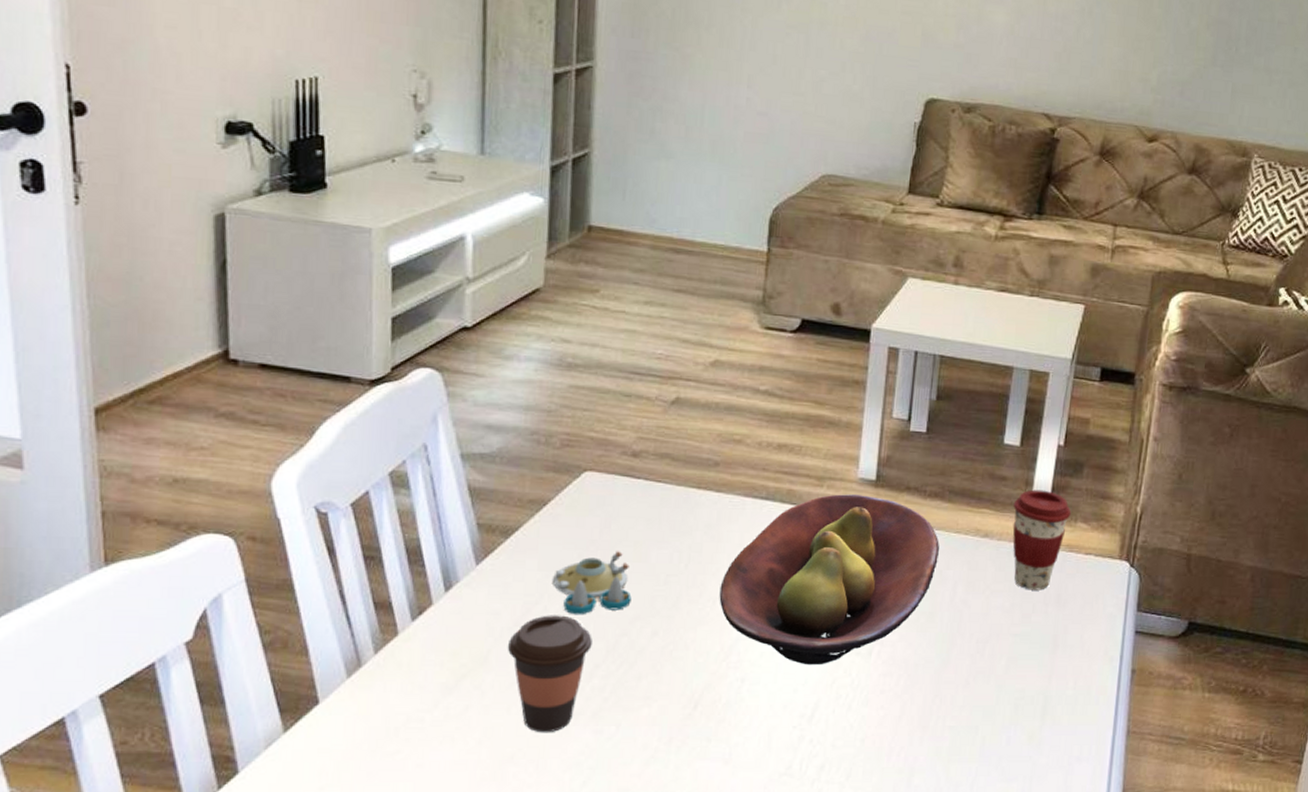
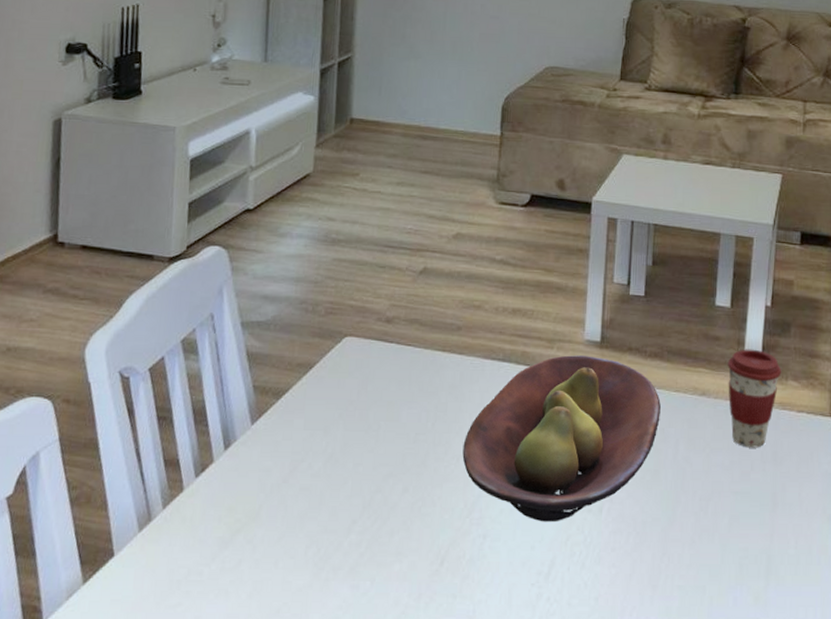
coffee cup: present [507,615,592,733] -> none [276,472,350,588]
salt and pepper shaker set: present [553,550,632,615] -> none [317,410,385,472]

